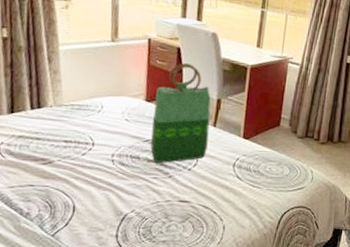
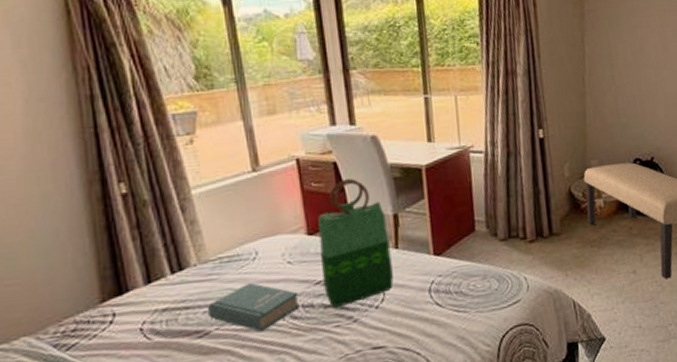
book: none [54,130,130,170] -> present [208,283,300,332]

